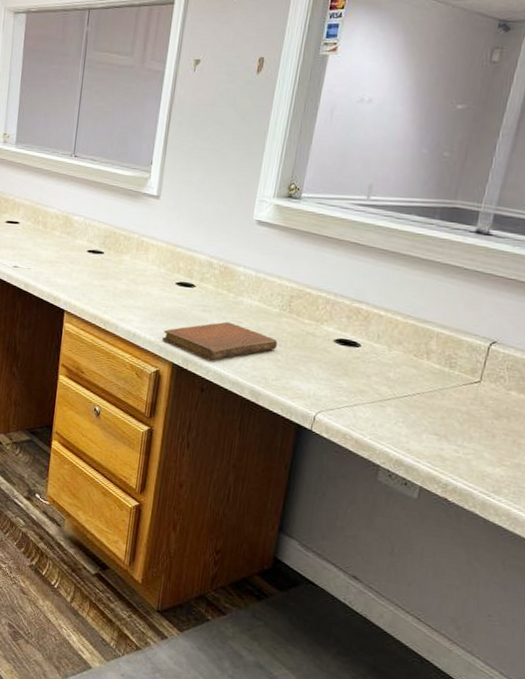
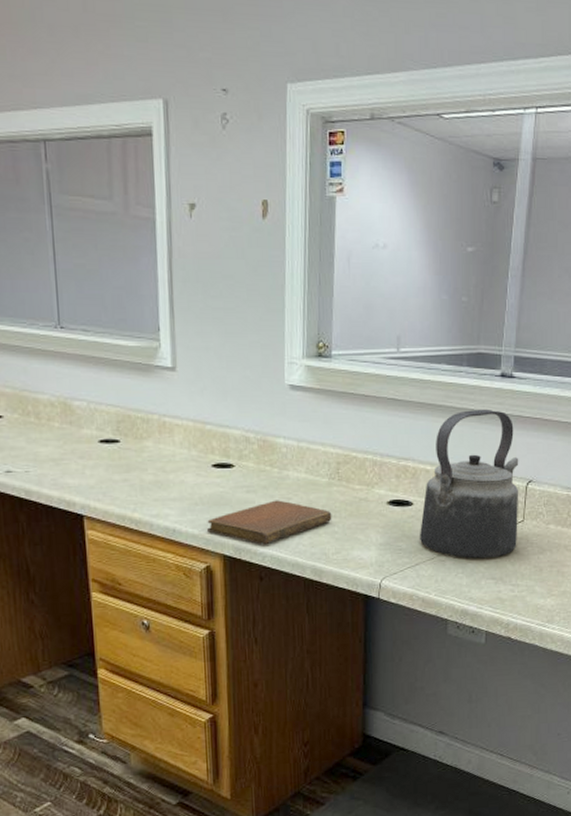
kettle: none [362,262,485,414] -> present [420,409,519,559]

